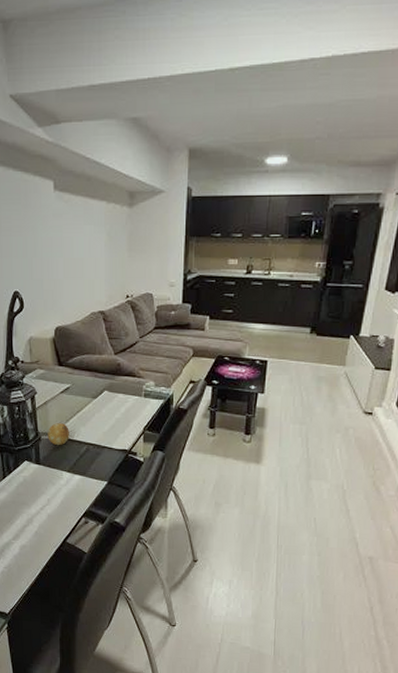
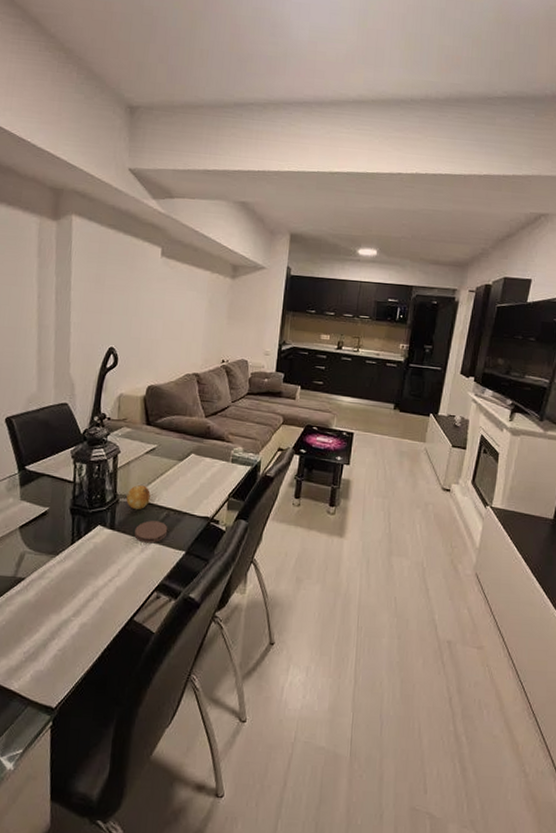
coaster: none [59,455,89,475] -> present [134,520,168,543]

